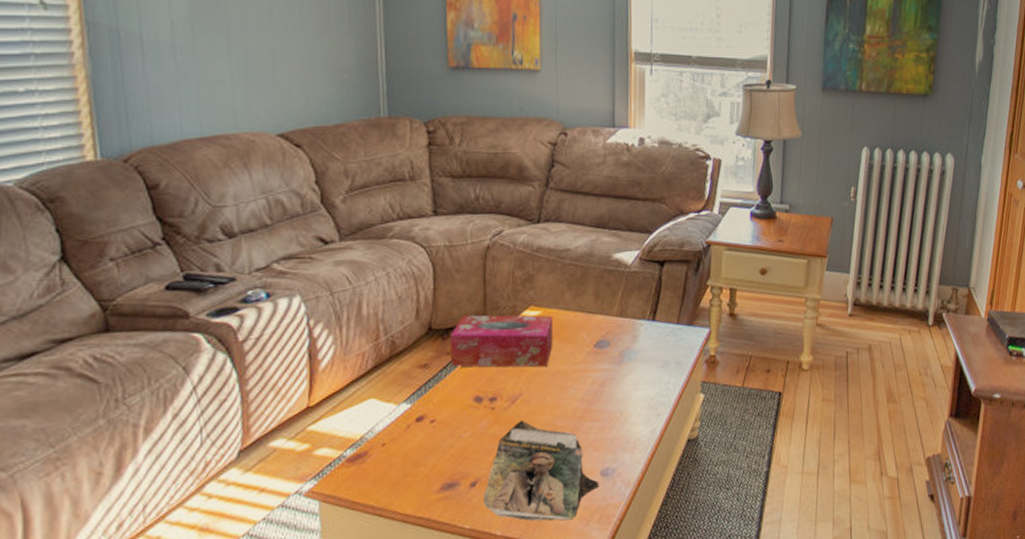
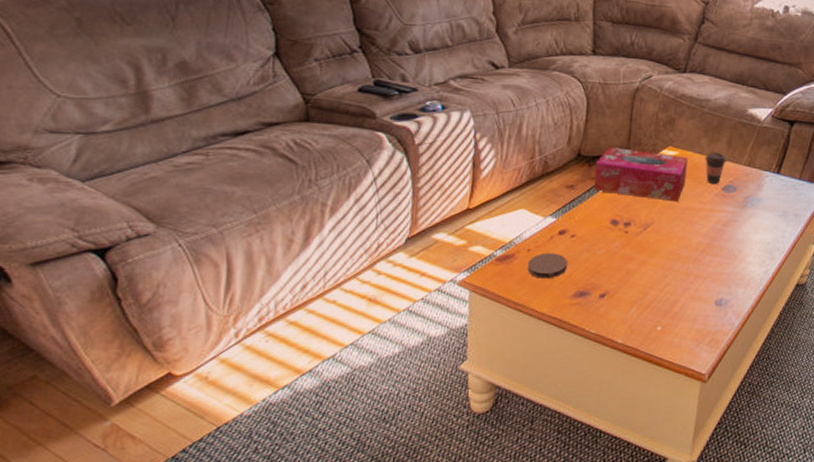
coaster: none [384,443,429,475] -> present [528,253,567,279]
magazine: present [483,420,599,522] -> none [609,246,712,339]
coffee cup: none [571,305,595,341] -> present [705,152,726,184]

